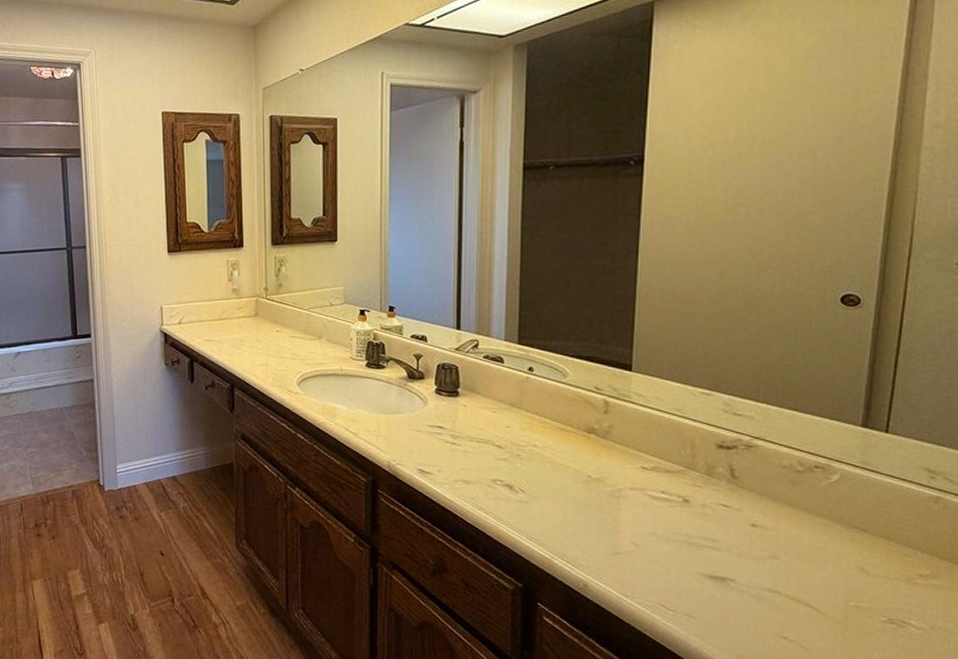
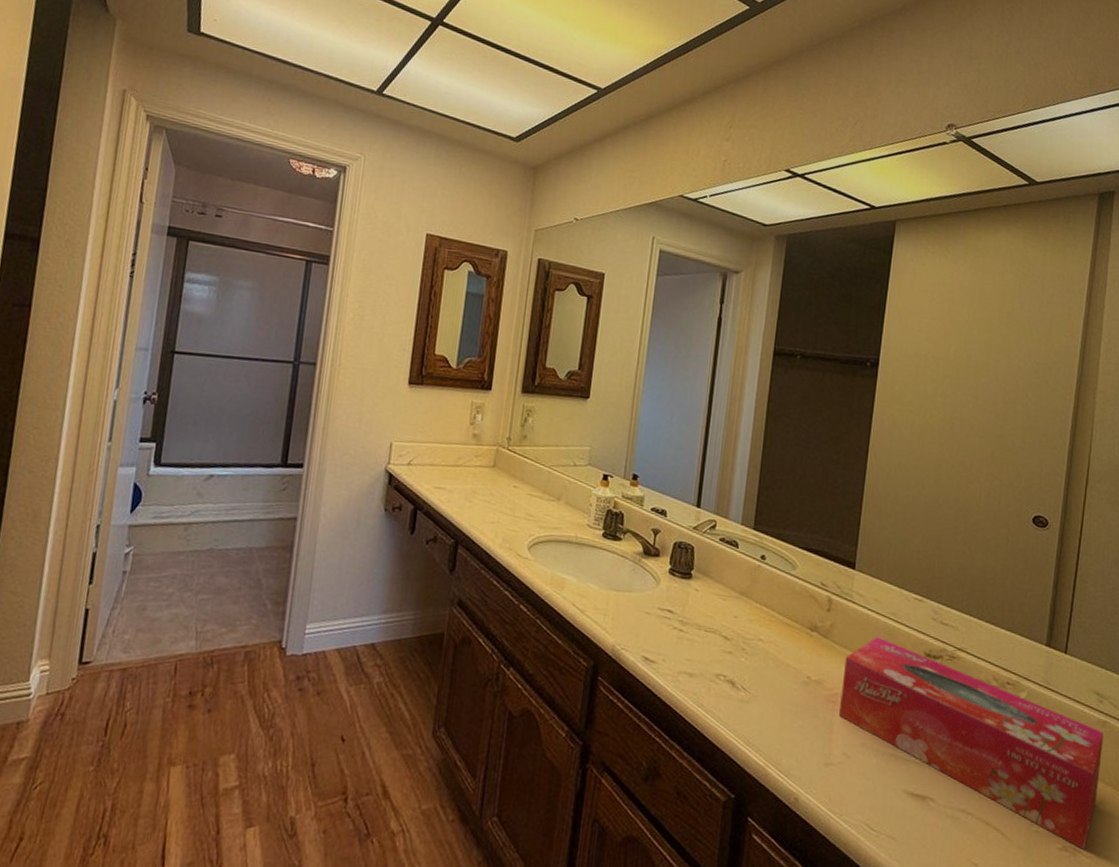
tissue box: none [624,433,938,622] -> present [838,636,1105,850]

